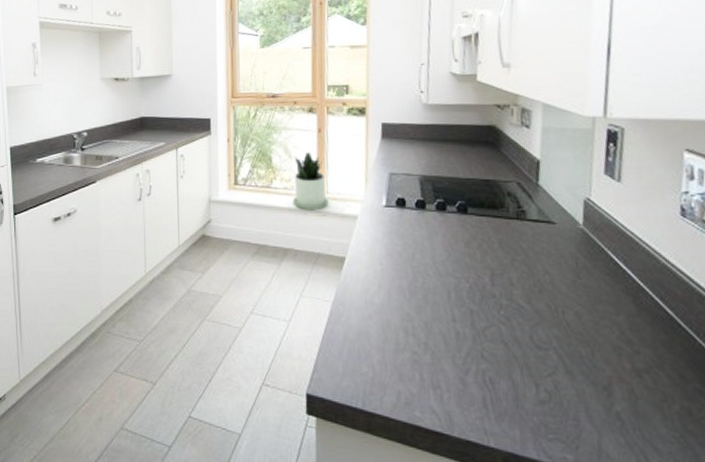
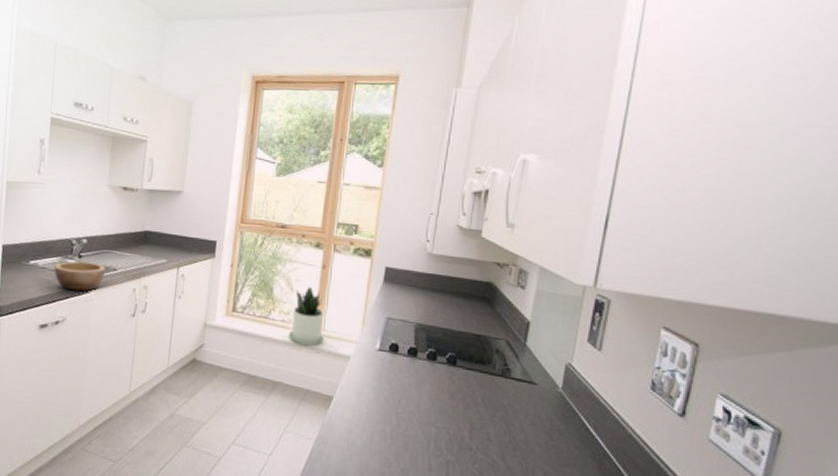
bowl: none [60,153,109,182] -> present [54,261,106,292]

